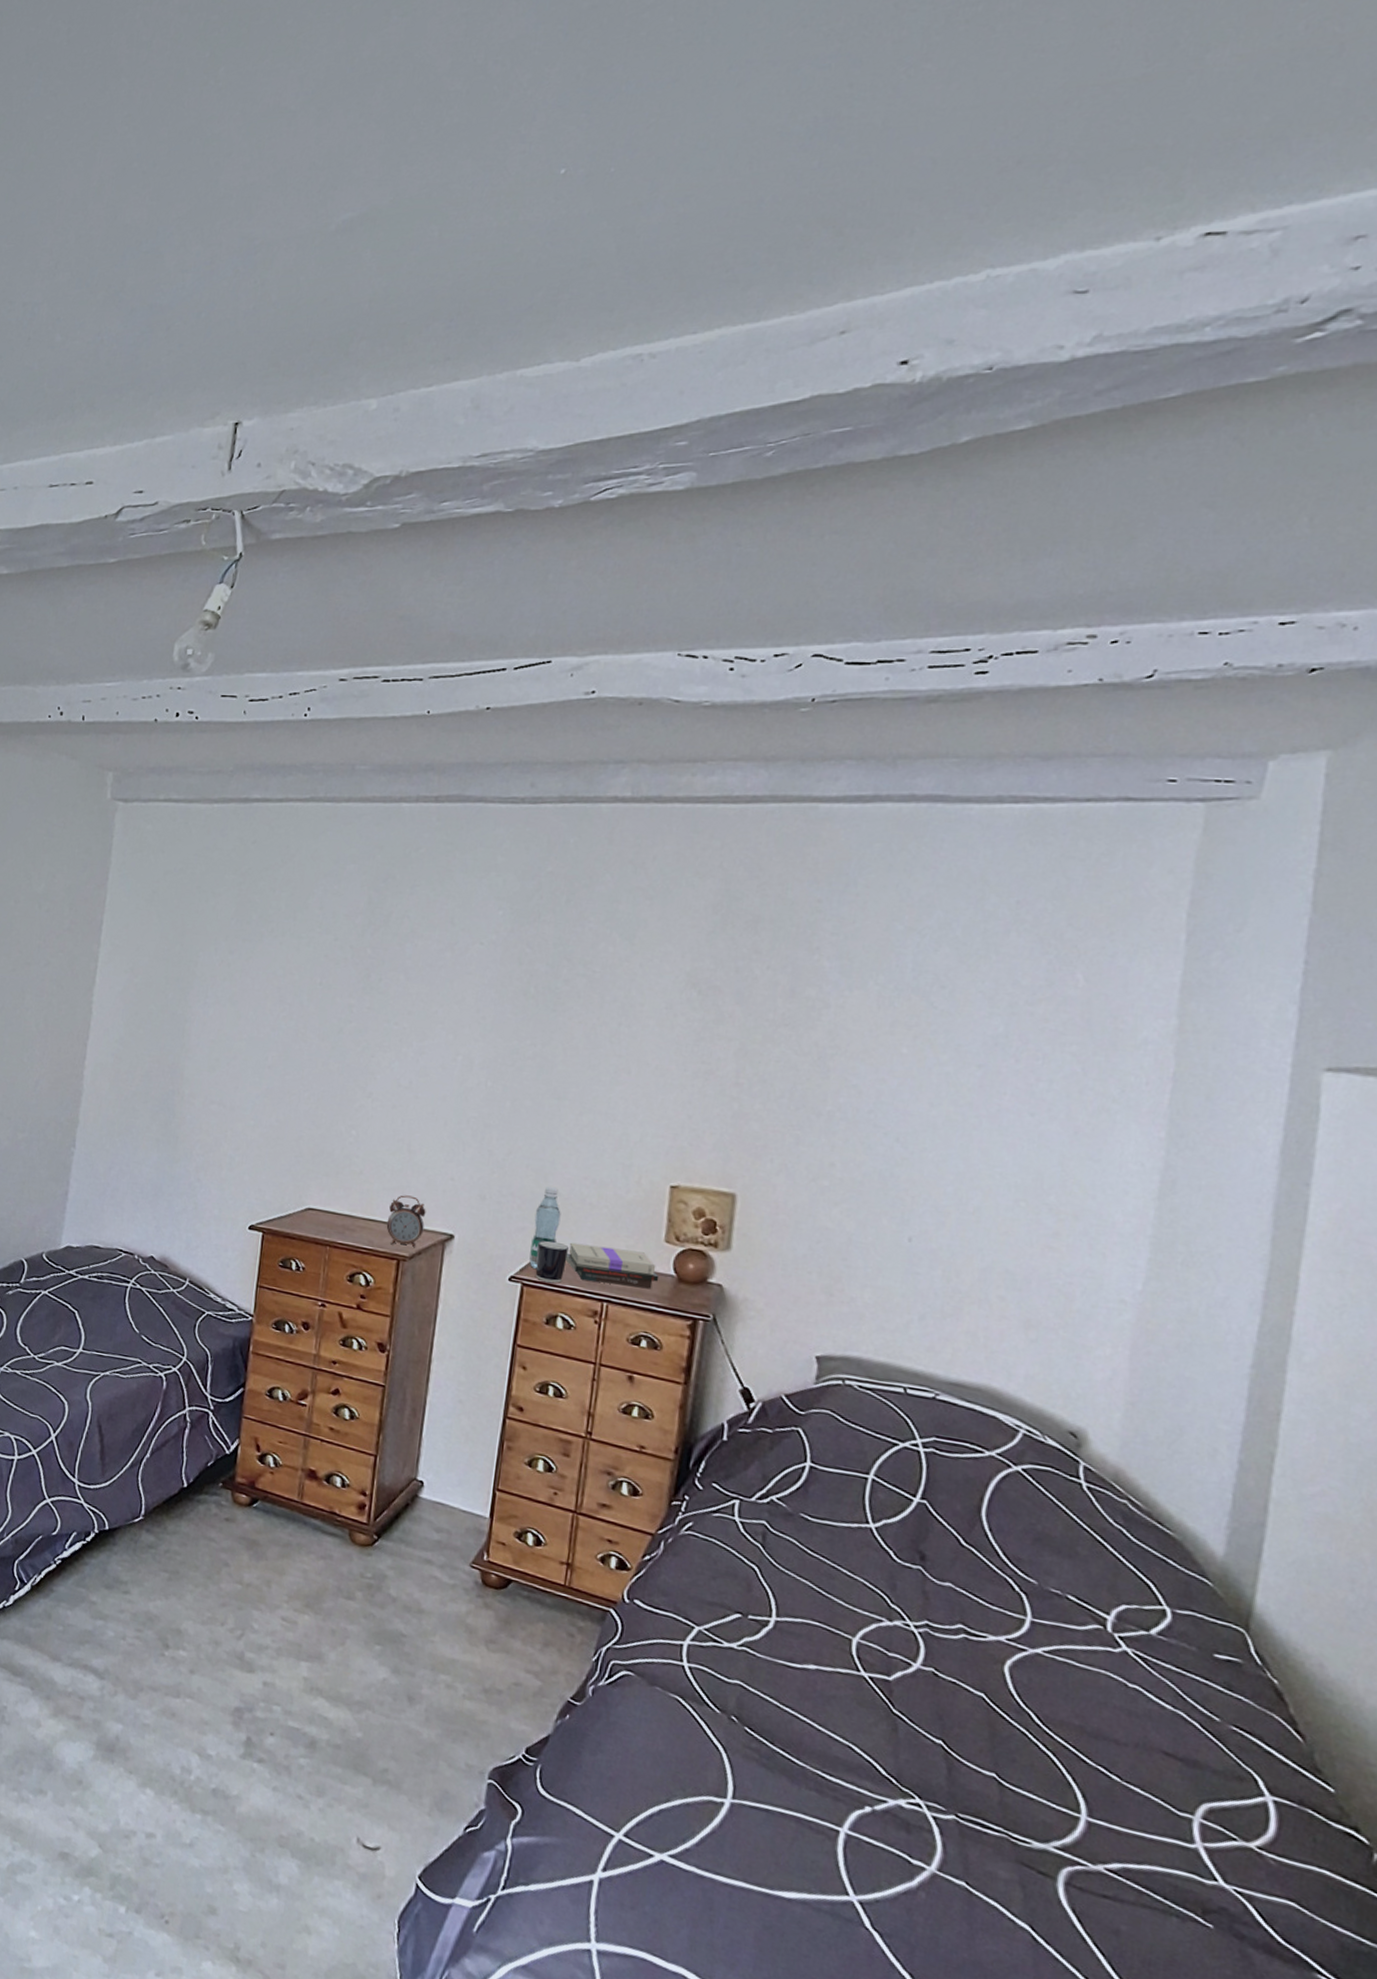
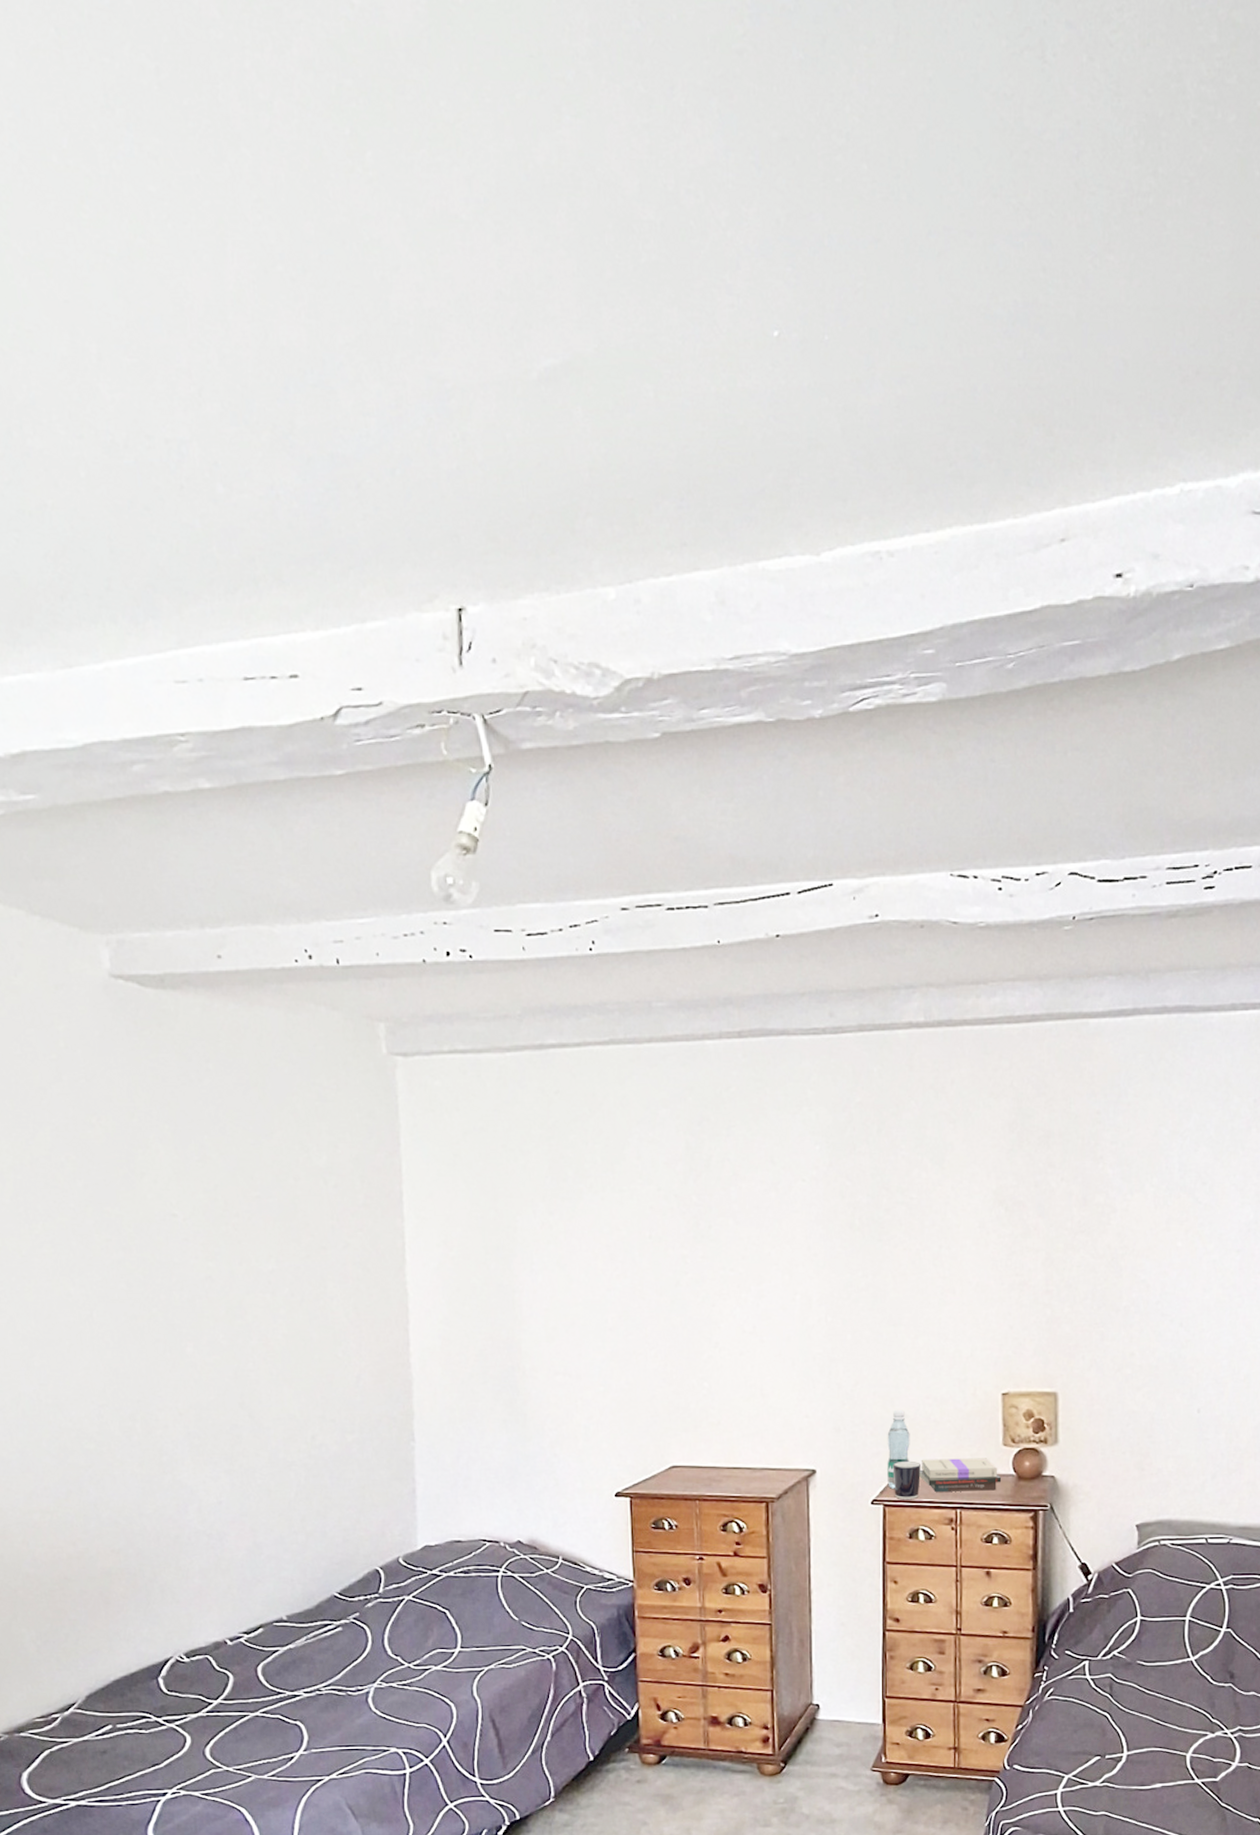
alarm clock: present [386,1195,426,1248] -> none [750,1438,787,1489]

